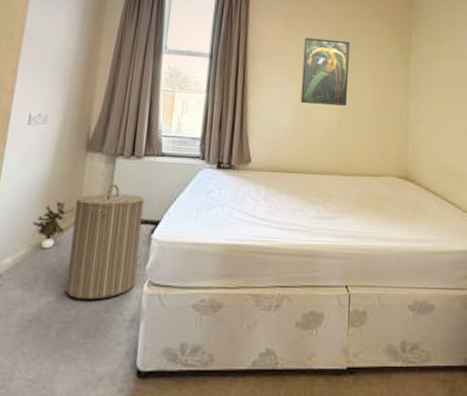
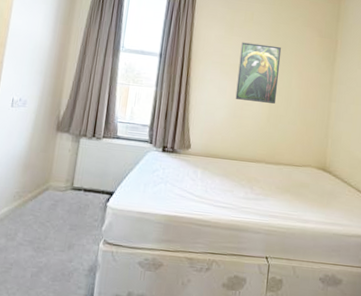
potted plant: present [32,201,75,249] -> none [14,171,47,209]
laundry hamper: present [65,184,145,300] -> none [38,159,102,252]

